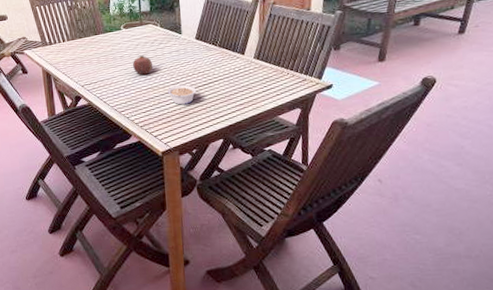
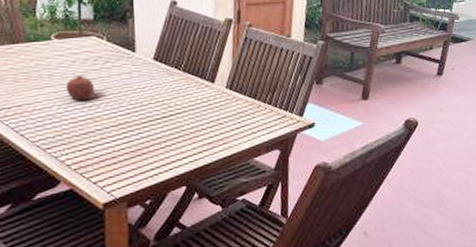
legume: present [167,84,197,105] -> none [113,115,153,142]

